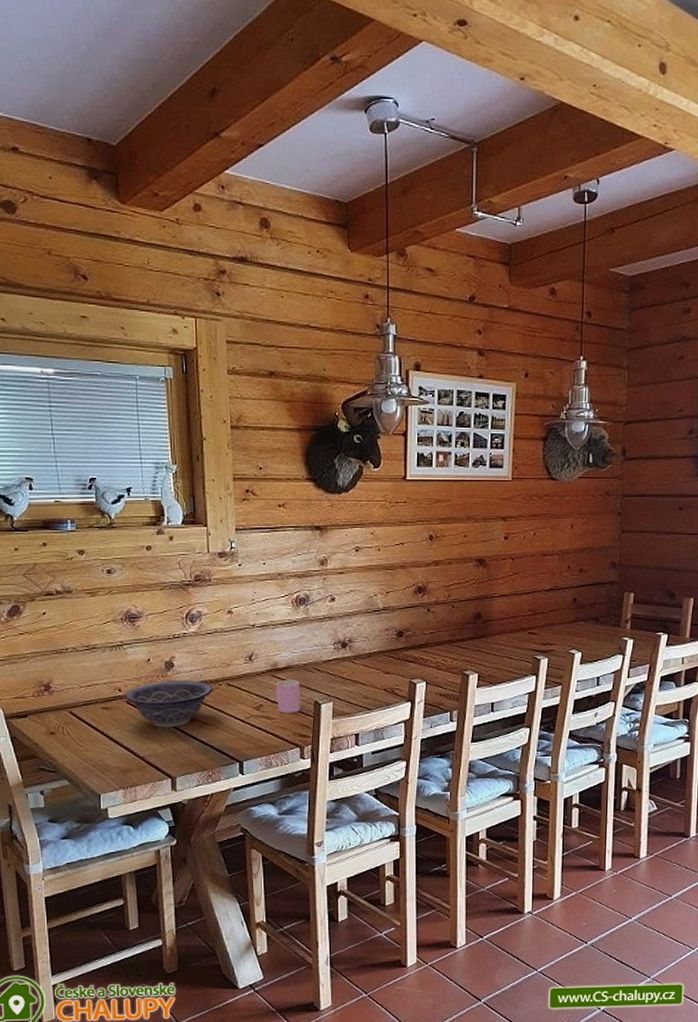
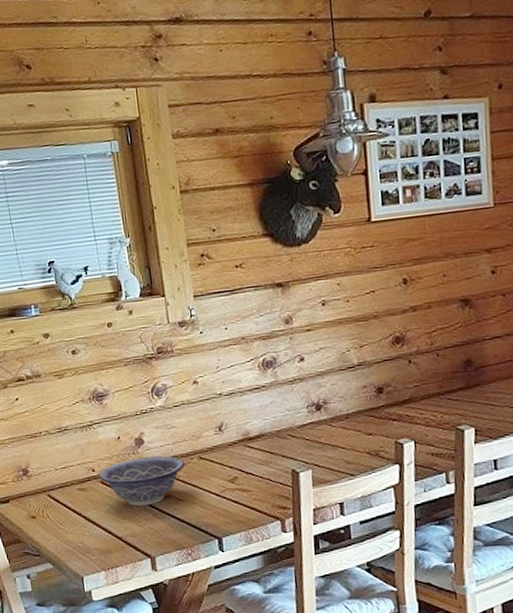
cup: present [275,680,301,713] -> none [249,448,278,485]

